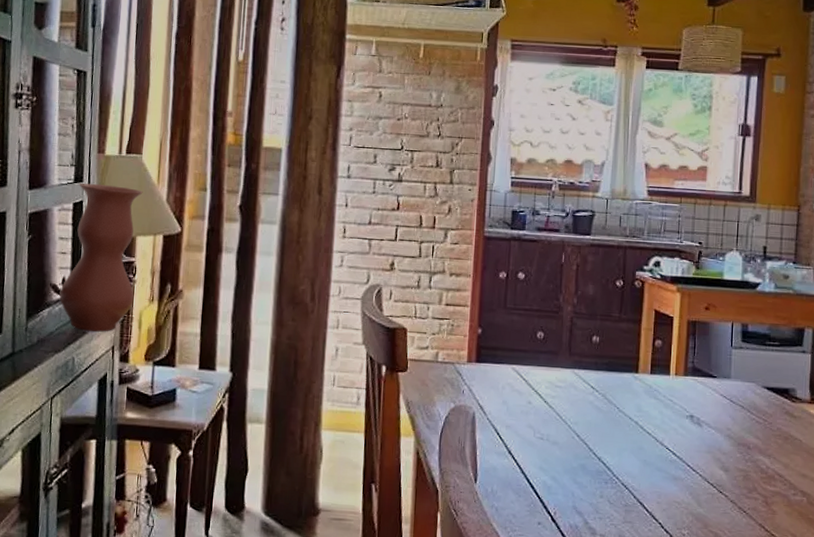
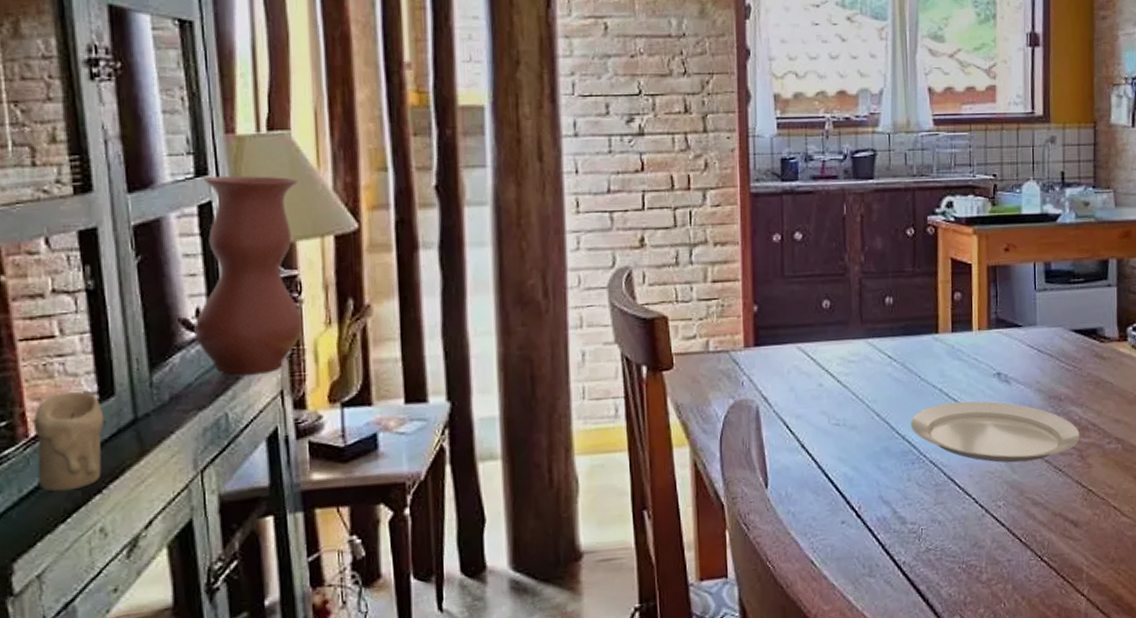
plate: none [606,435,766,499] -> present [910,401,1080,463]

